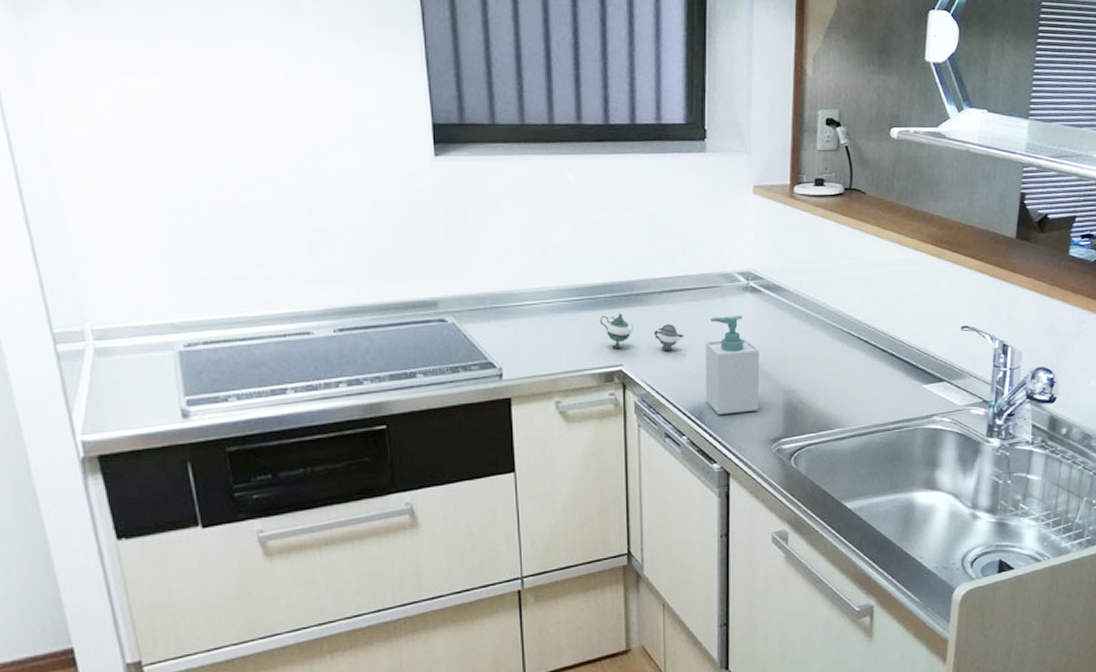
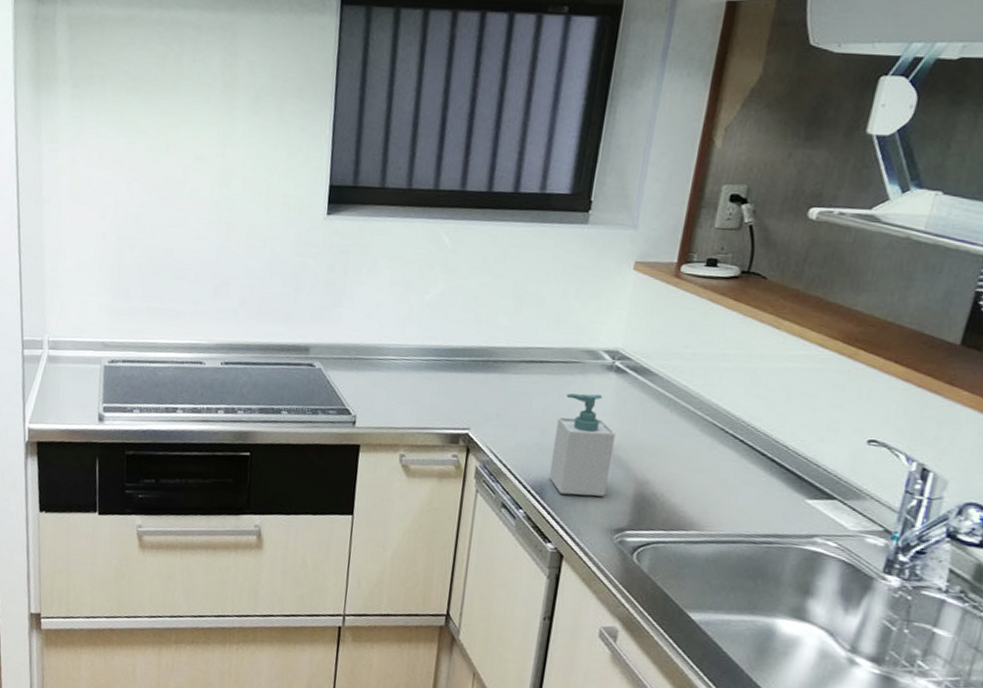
teapot: present [599,313,685,350] -> none [453,378,538,421]

